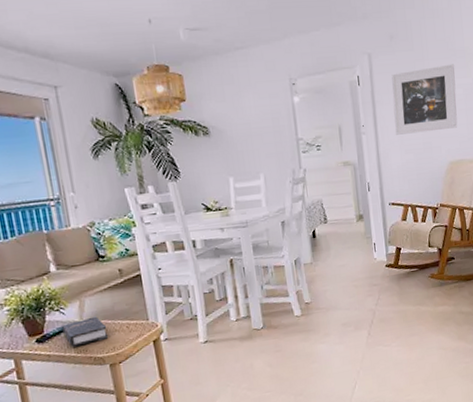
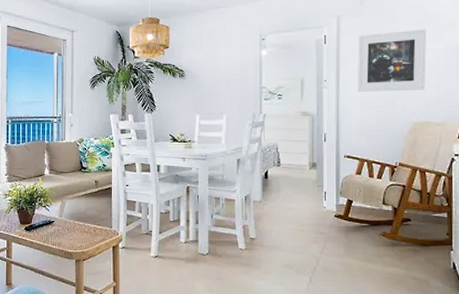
hardback book: present [62,316,109,347] -> none [45,217,79,239]

